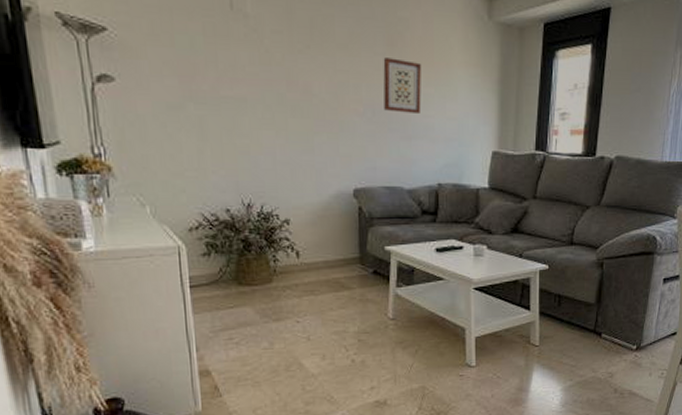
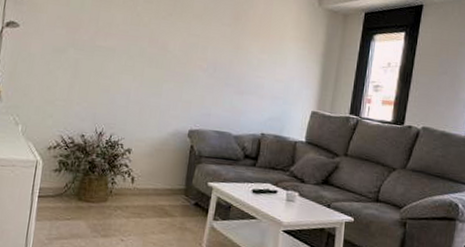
wall art: present [383,57,421,115] -> none [224,28,259,75]

